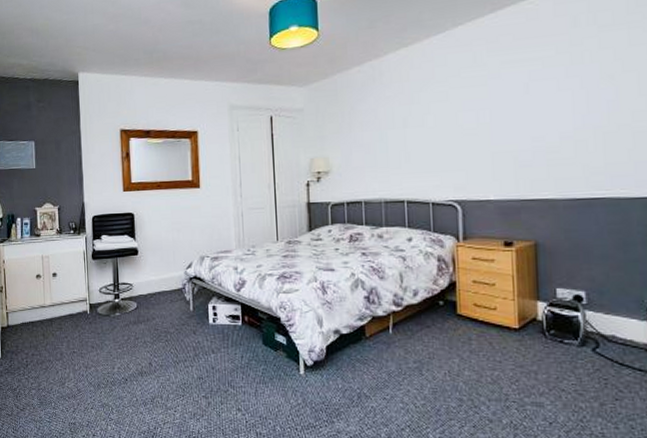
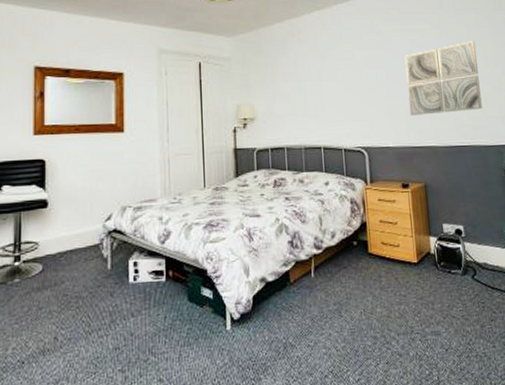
wall art: none [517,65,628,163] -> present [404,41,482,116]

